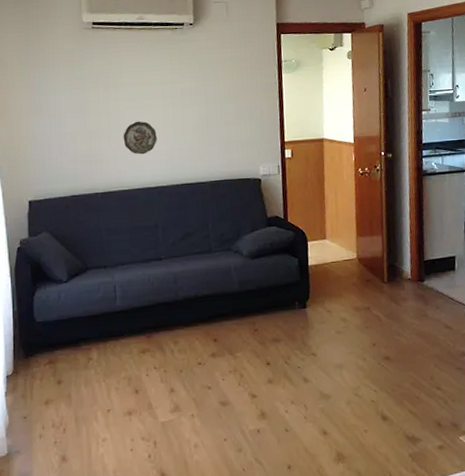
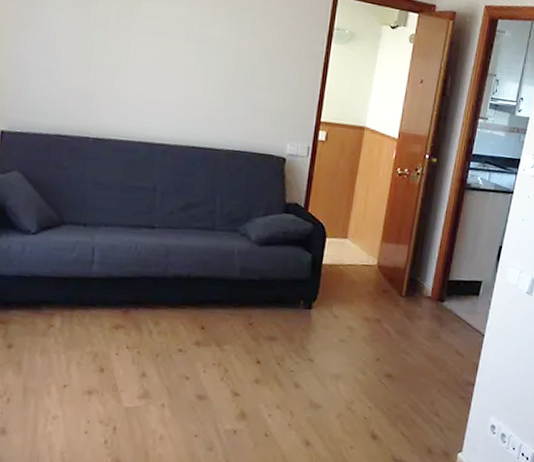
decorative plate: present [123,121,157,155] -> none [130,62,172,103]

